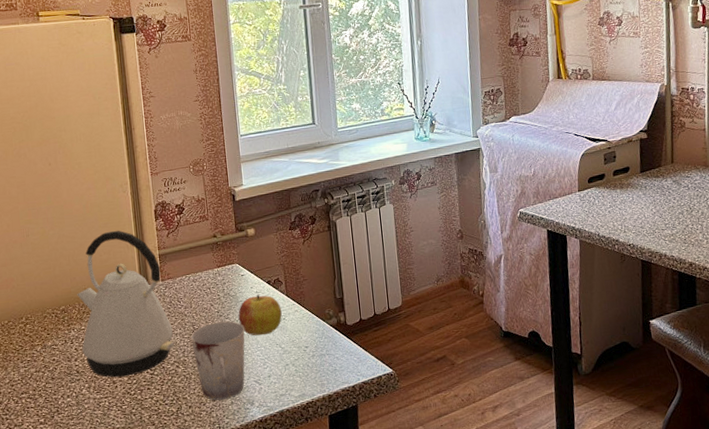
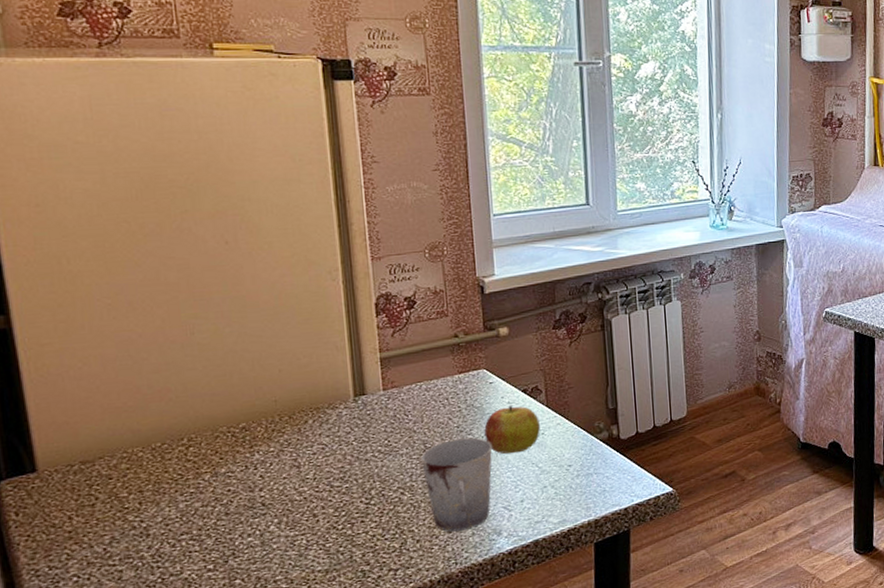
kettle: present [77,230,175,378] -> none [264,327,400,510]

